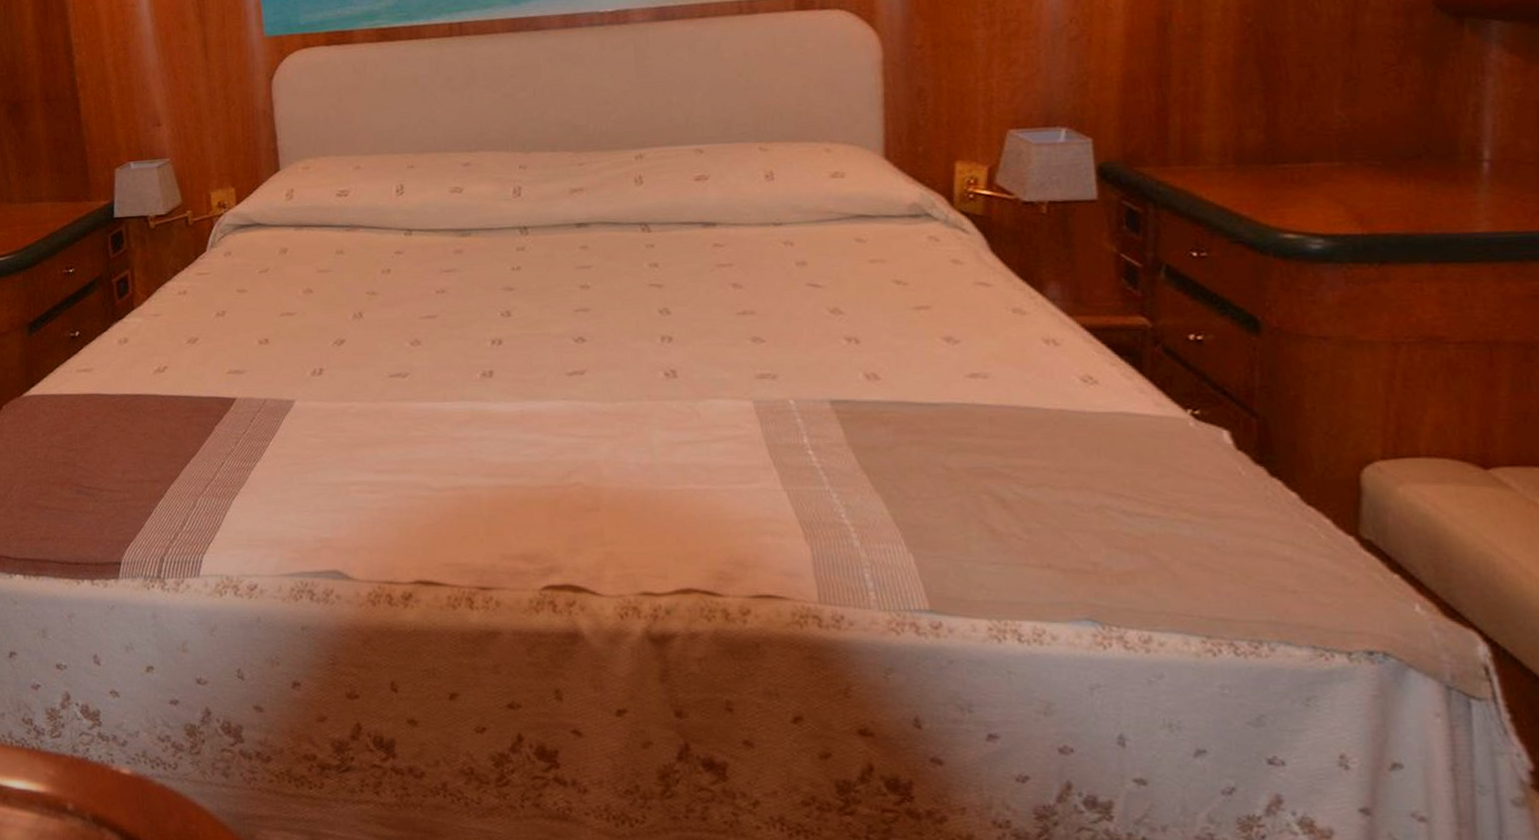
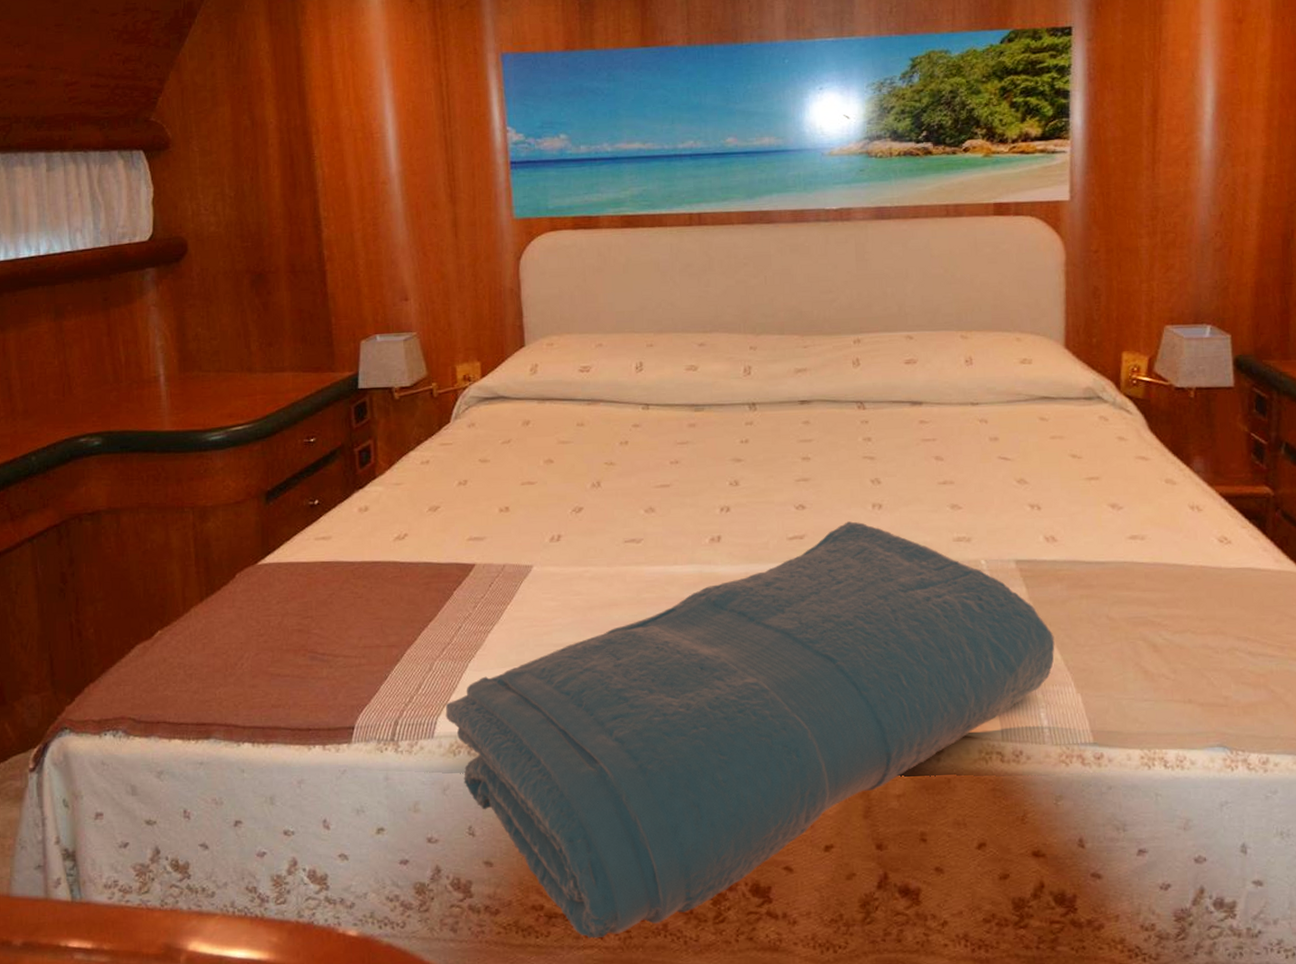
towel: none [210,356,880,794] -> present [445,521,1055,939]

